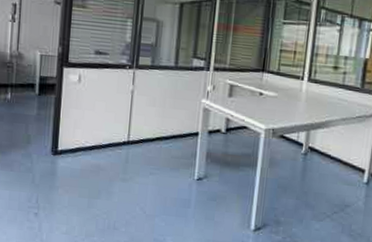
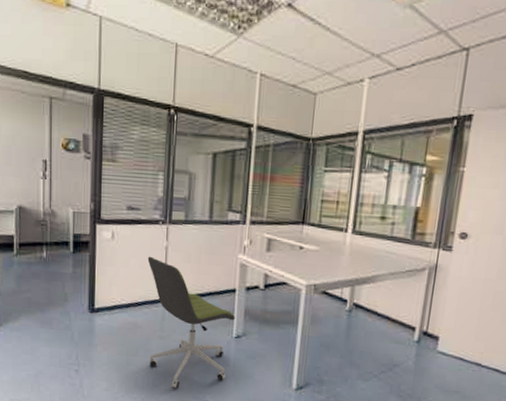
office chair: none [111,99,197,231] -> present [147,256,235,389]

